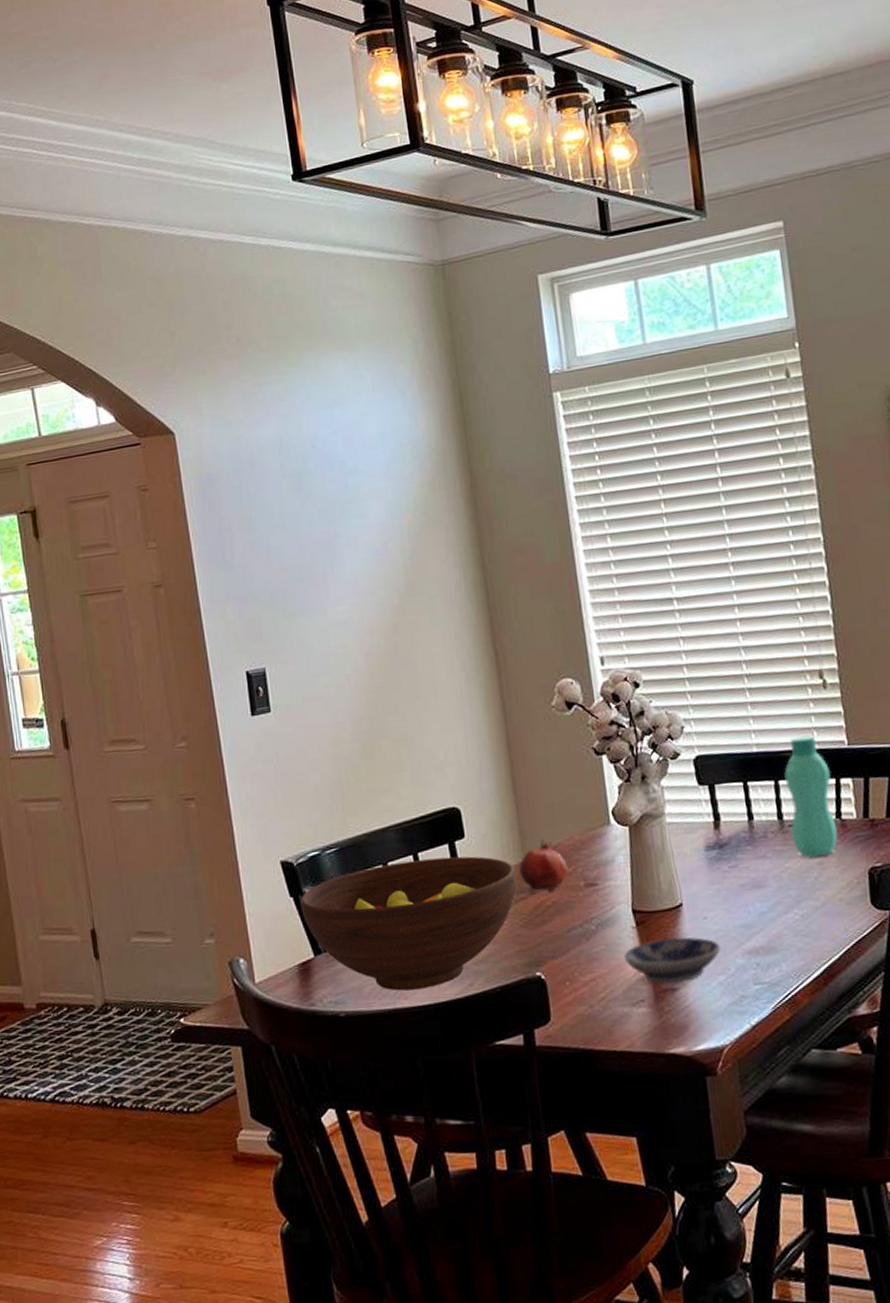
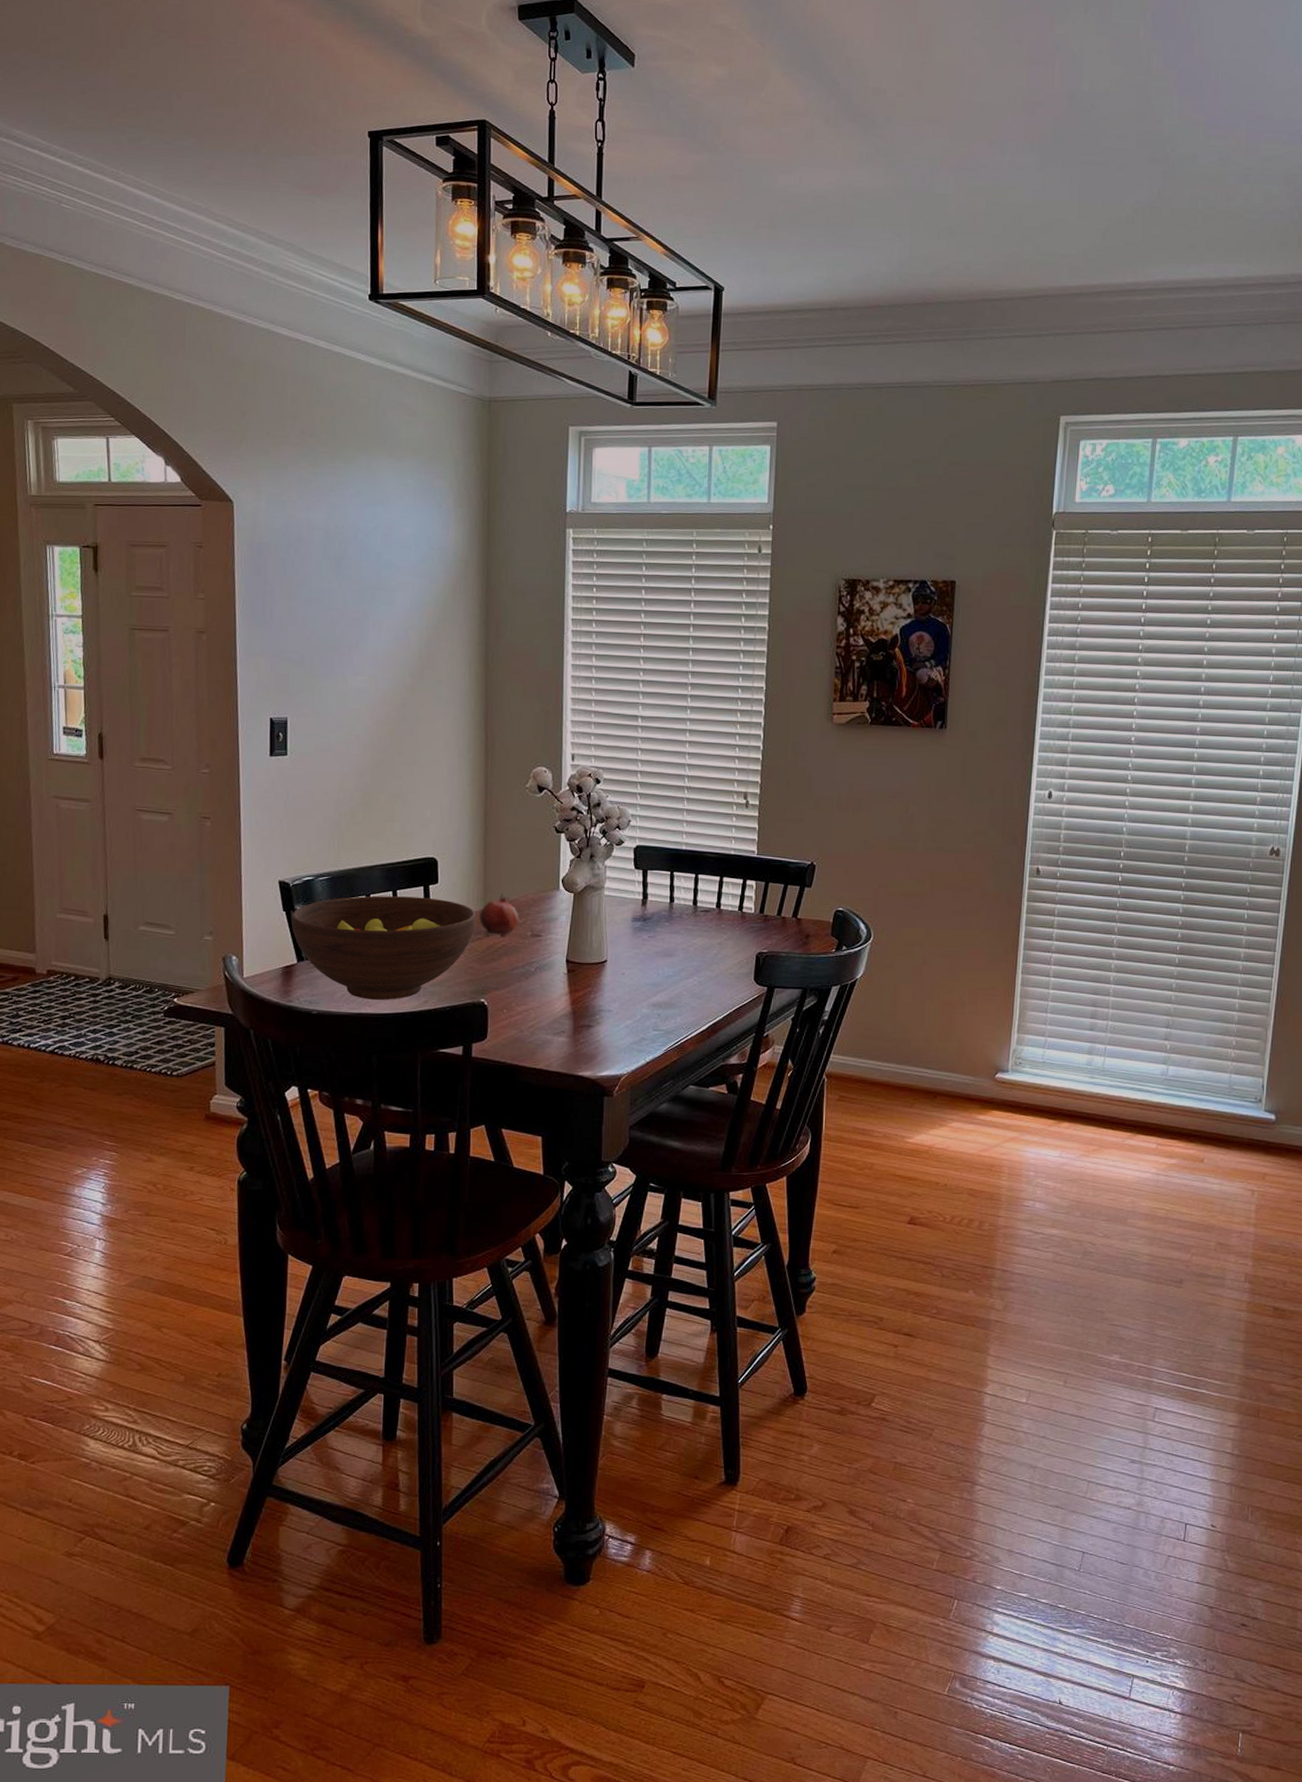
bowl: present [624,937,721,984] -> none [554,986,632,1021]
bottle: present [784,735,838,857] -> none [702,842,740,938]

